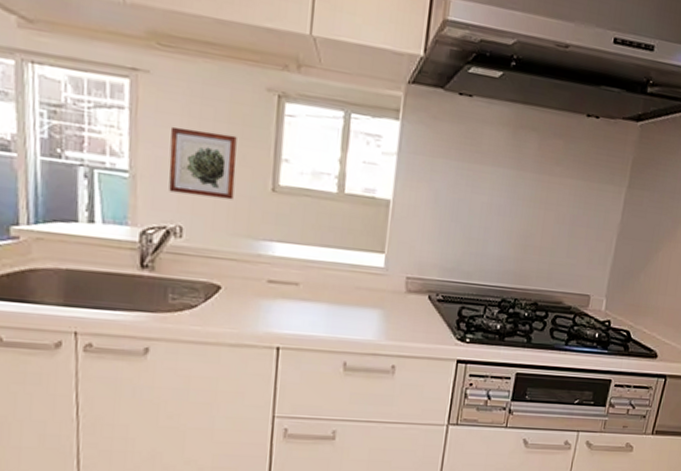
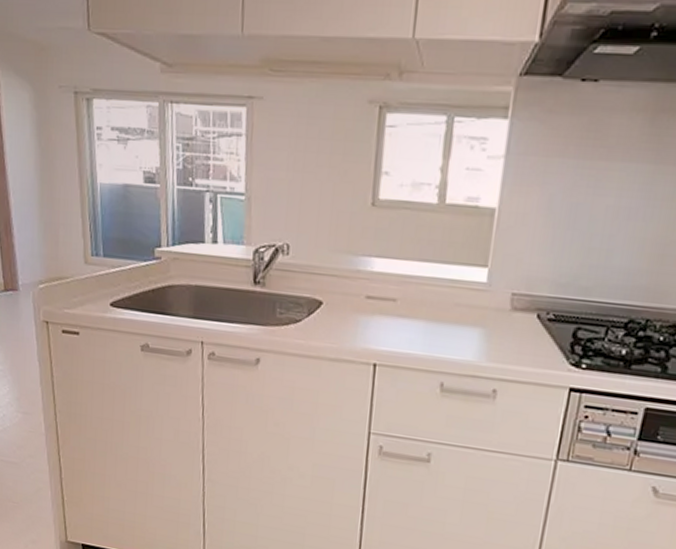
wall art: present [169,126,237,200] -> none [278,148,340,217]

